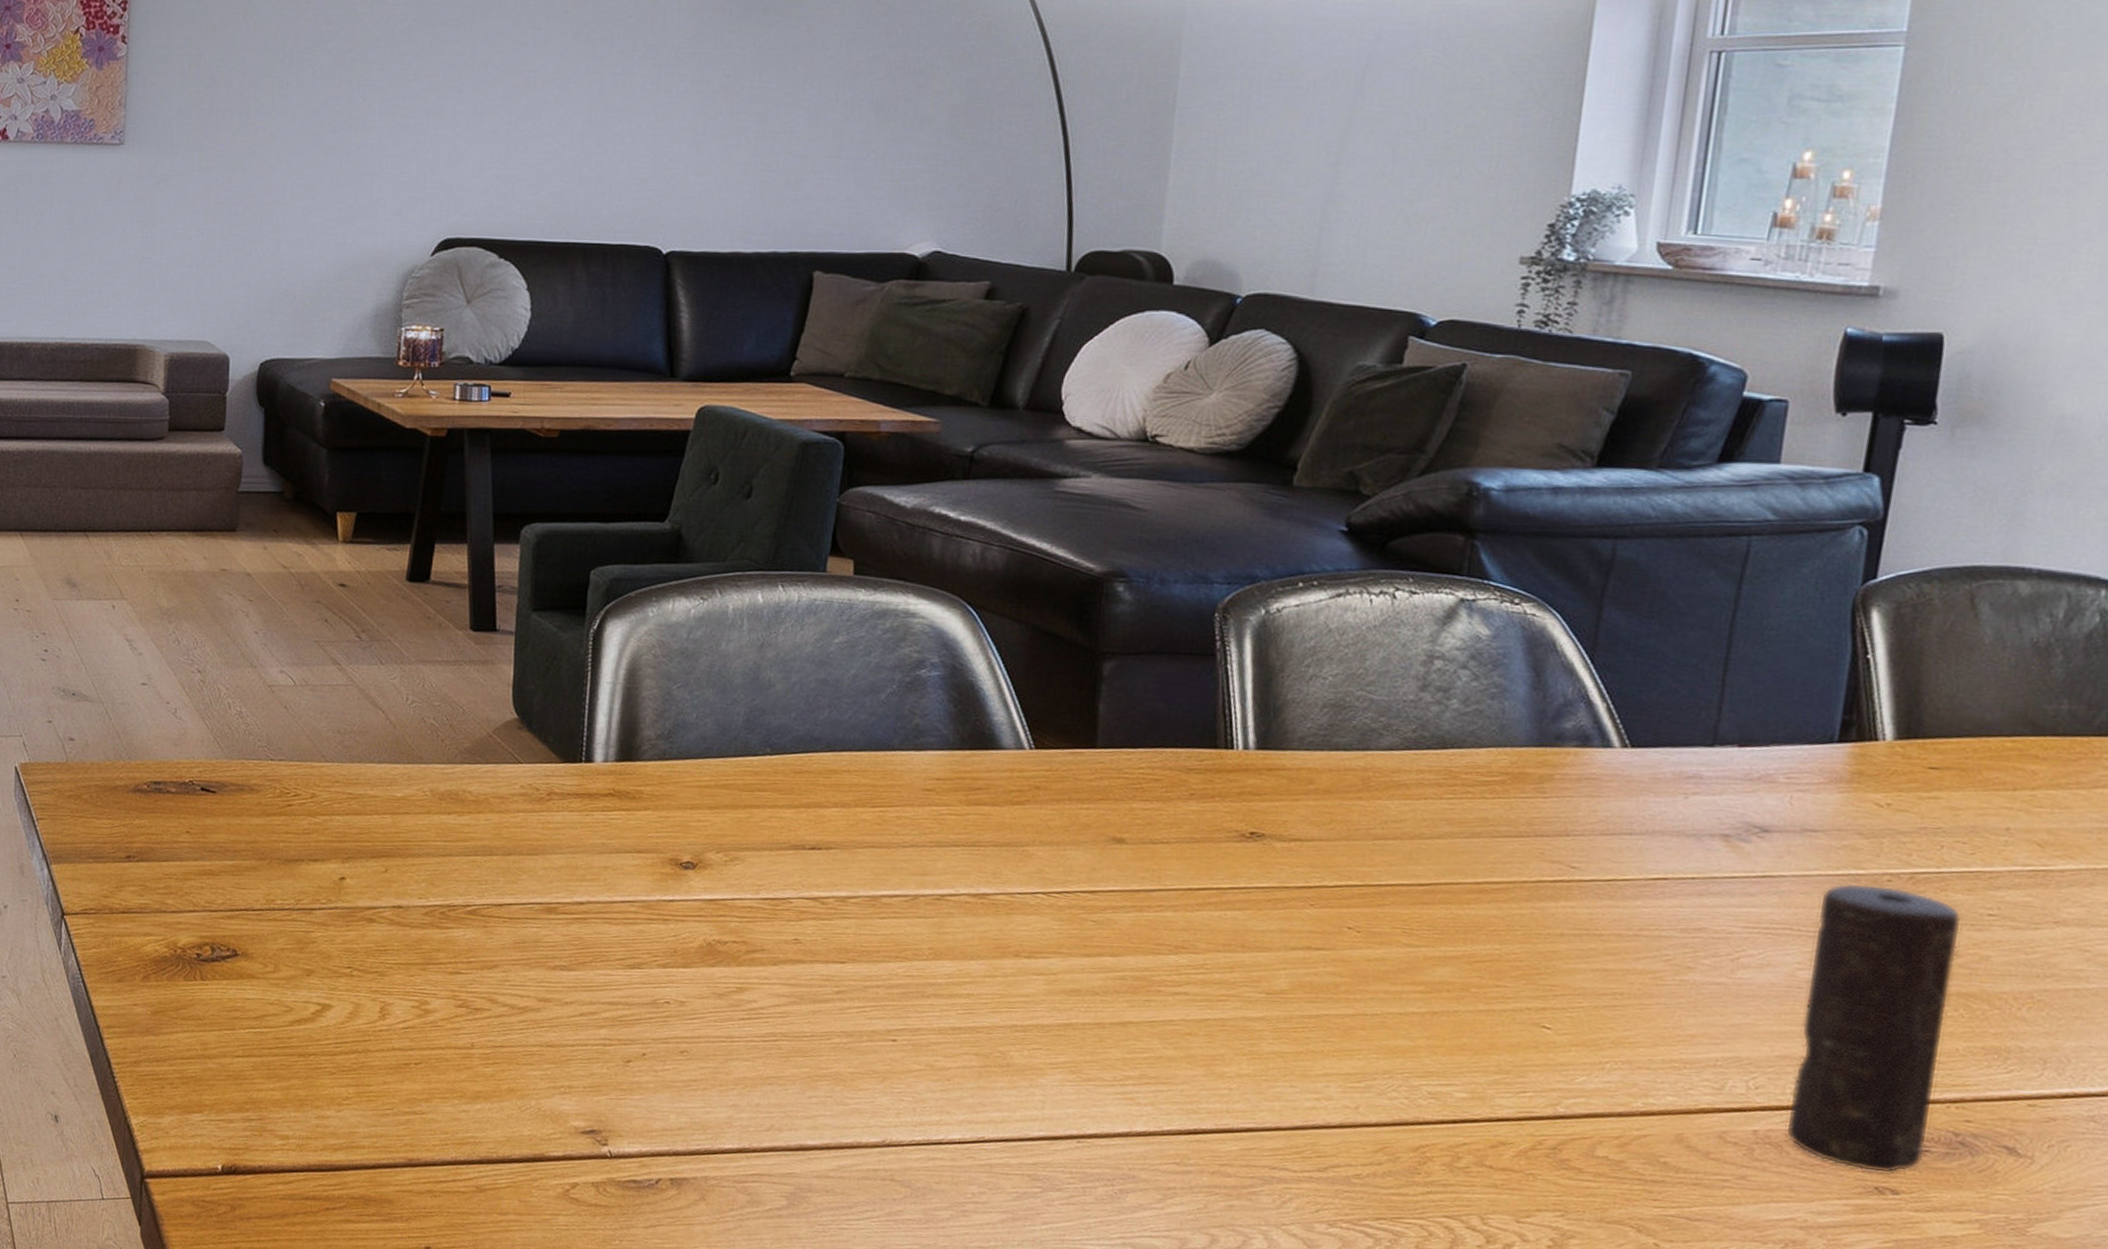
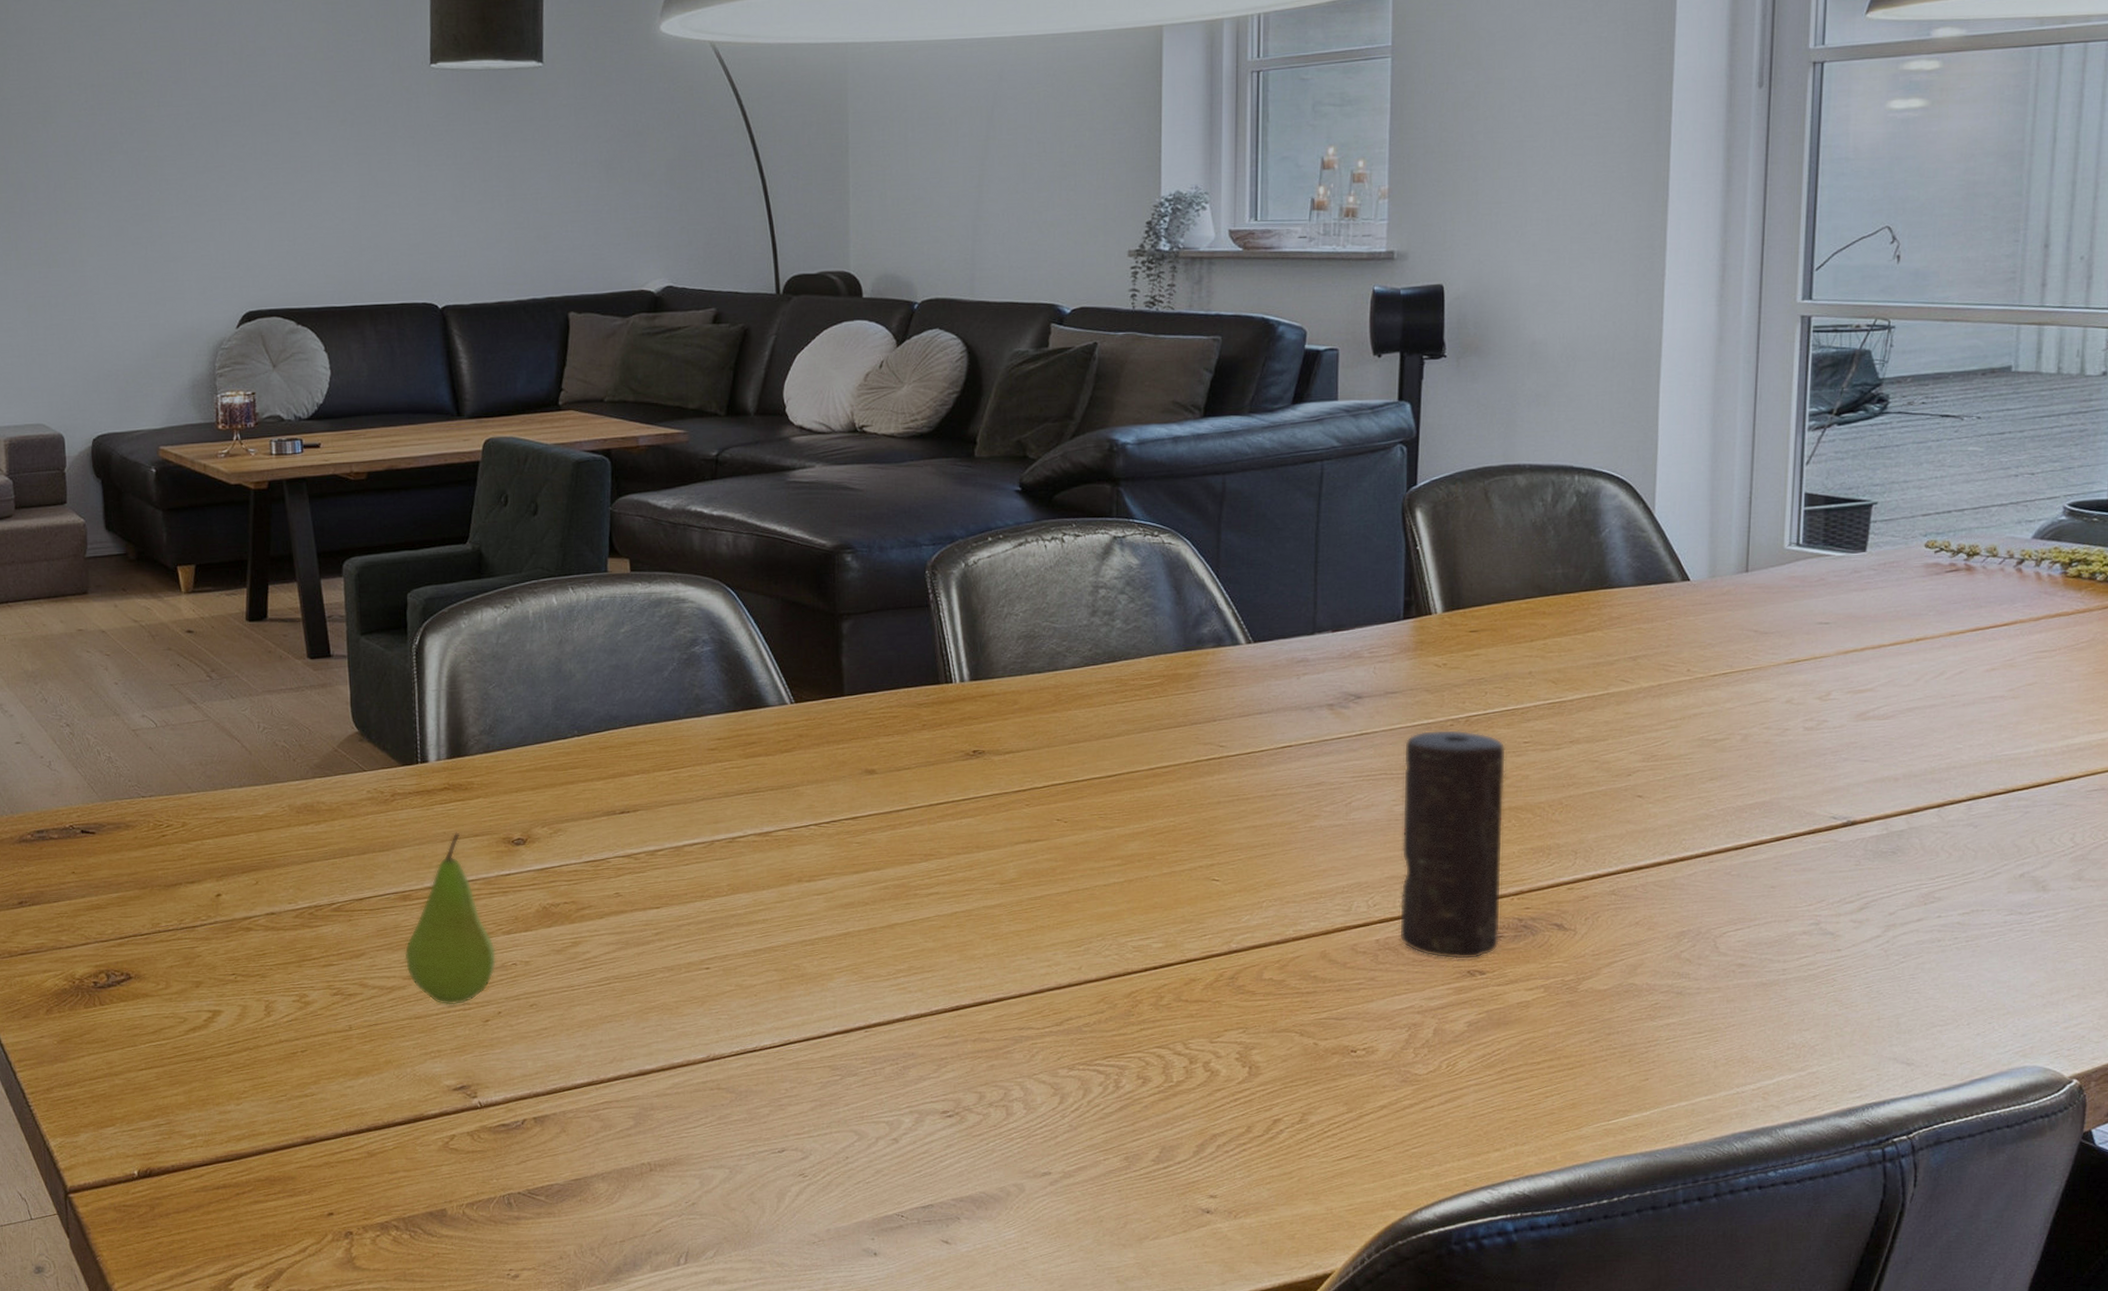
fruit: none [542,845,648,1039] -> present [404,832,497,1005]

